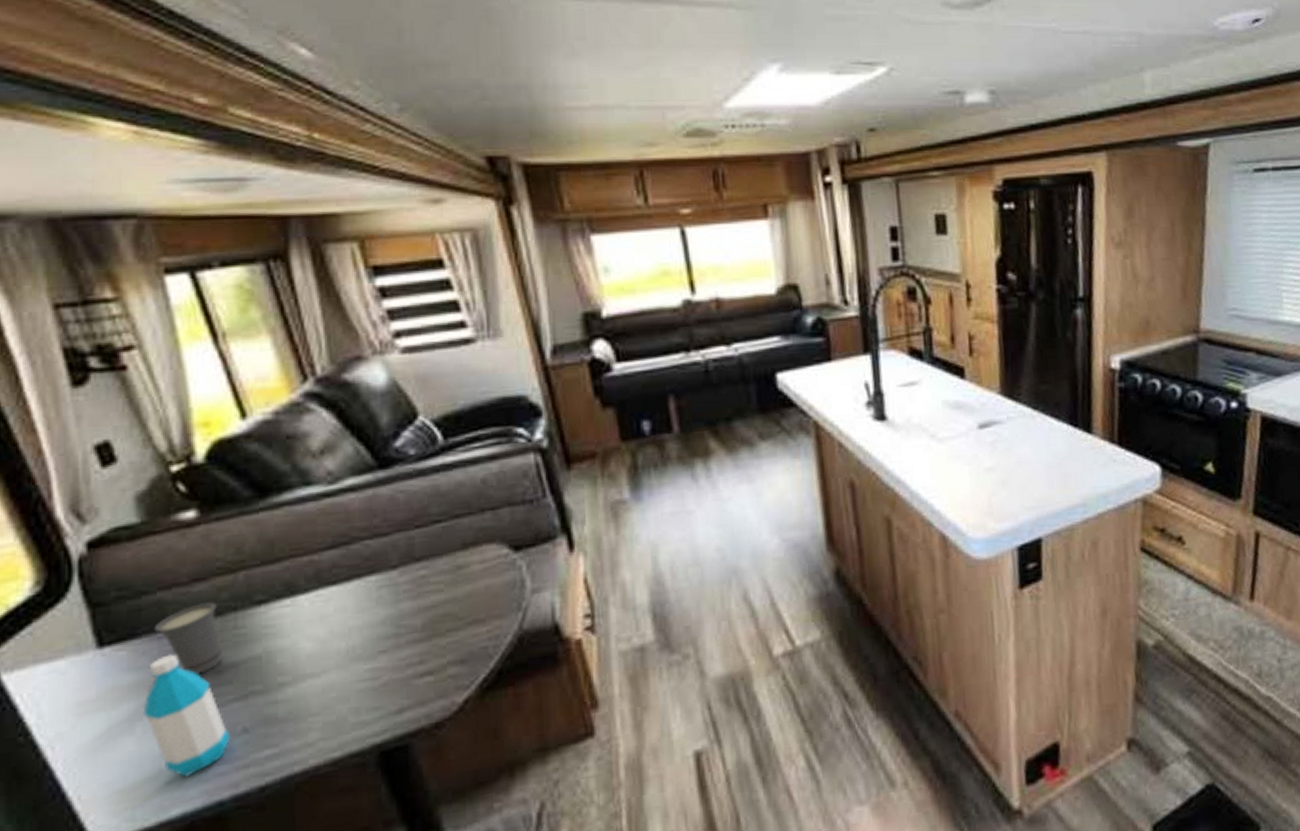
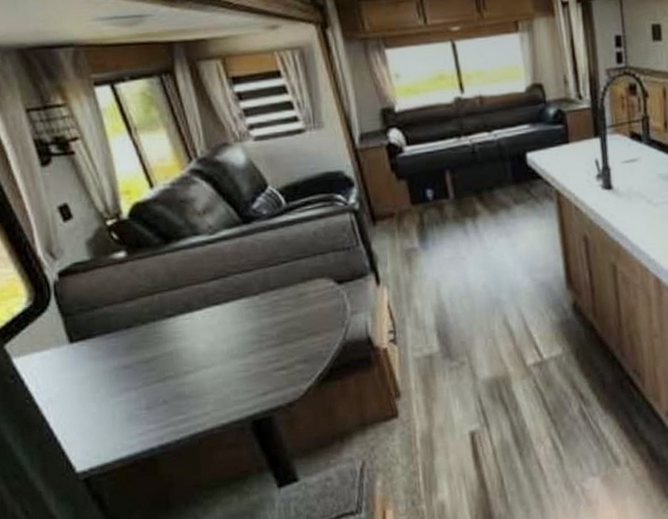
water bottle: present [143,654,231,778] -> none [100,349,156,432]
cup: present [153,602,224,675] -> none [103,315,148,364]

